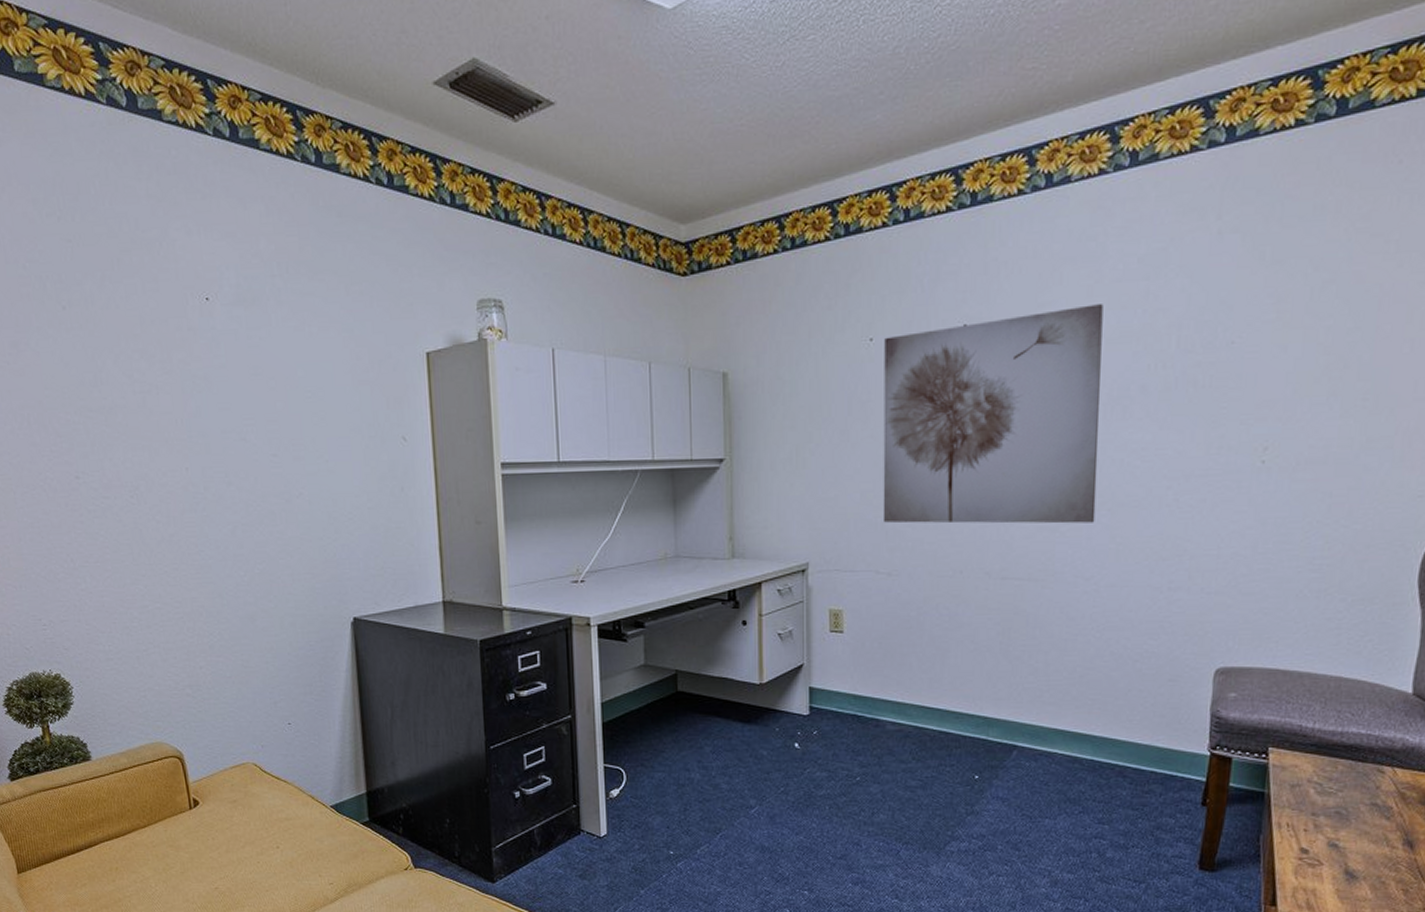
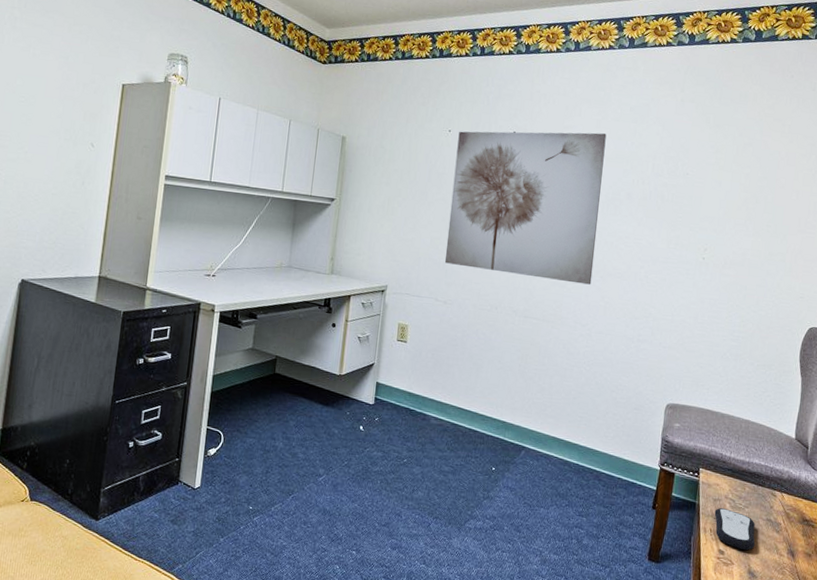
remote control: none [1292,796,1355,846] -> present [714,508,755,551]

